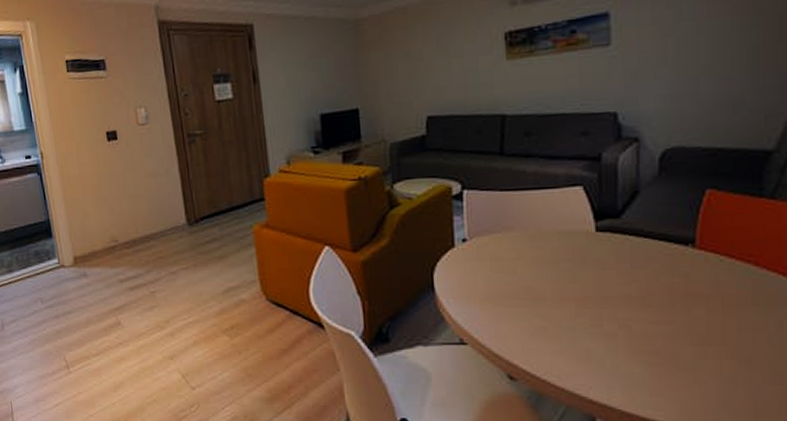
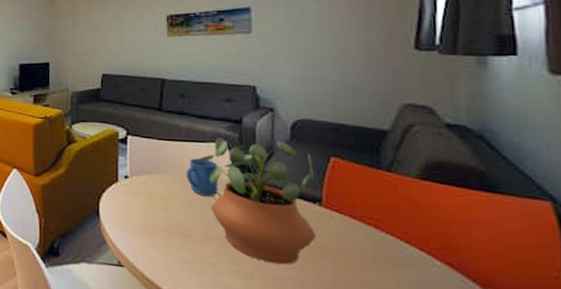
mug: none [536,208,575,253] -> present [186,158,219,197]
potted plant: none [545,175,688,320] -> present [195,137,316,265]

